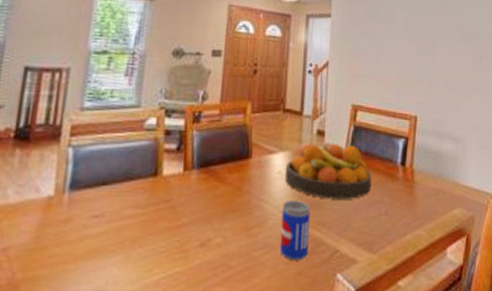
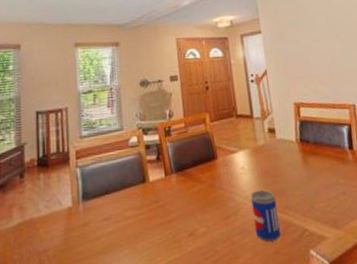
fruit bowl: present [284,142,372,199] -> none [247,137,326,186]

